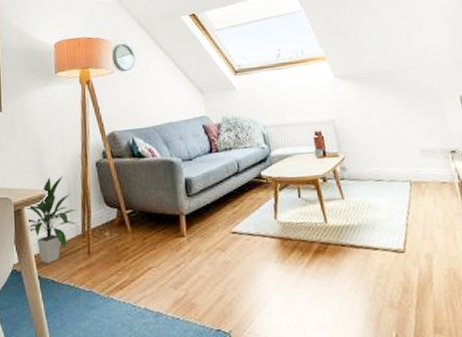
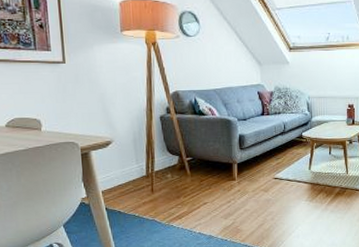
indoor plant: present [27,176,76,264] -> none [93,126,141,199]

